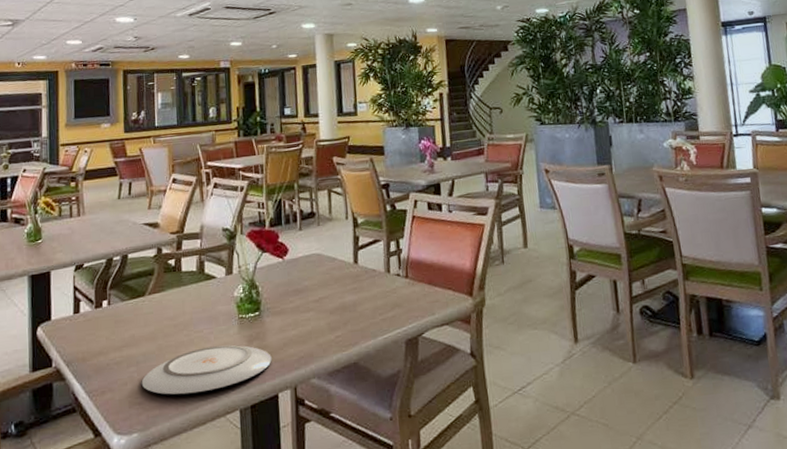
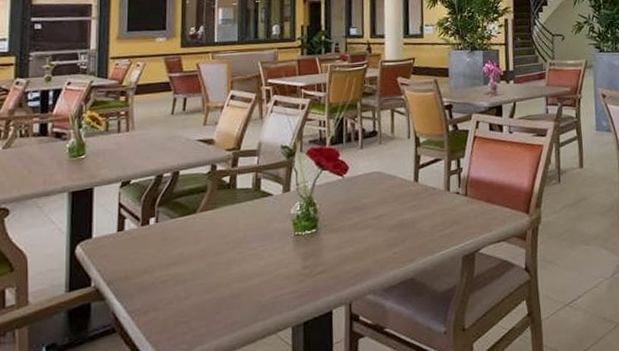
plate: present [141,344,272,395] -> none [188,261,327,313]

